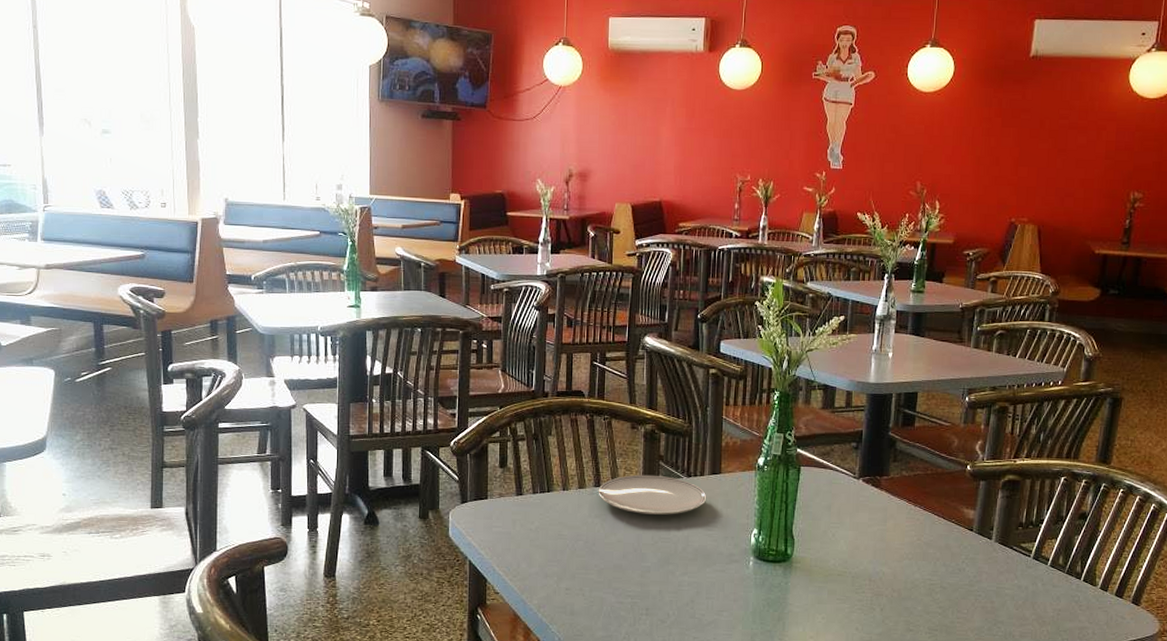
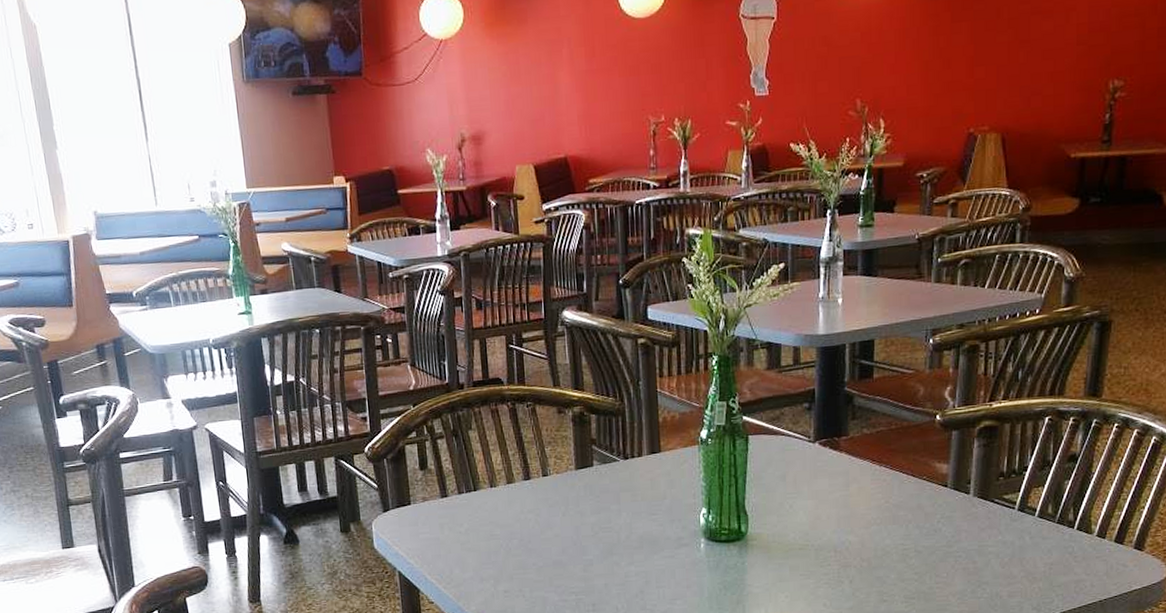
plate: present [598,474,707,515] -> none [528,461,648,505]

